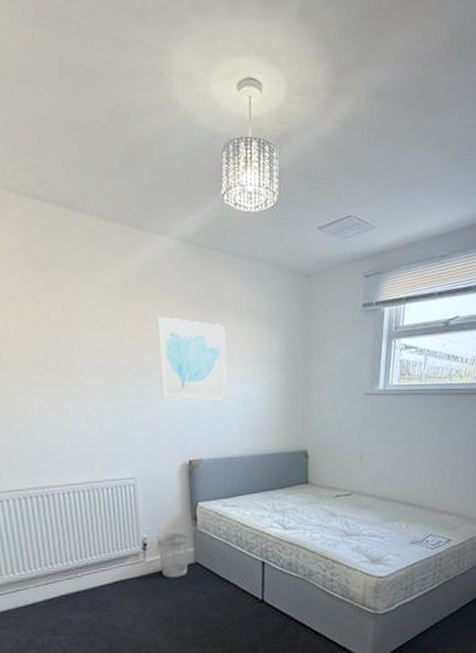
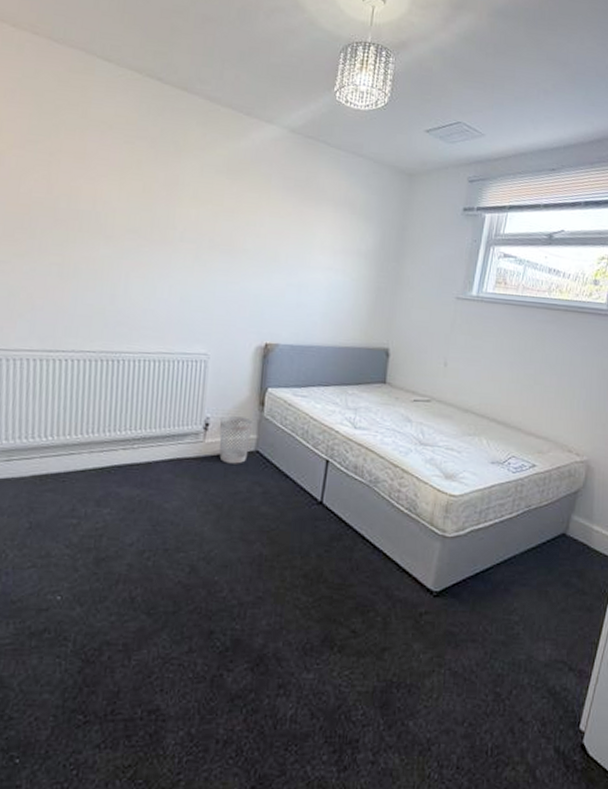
wall art: present [157,317,227,400] -> none [246,199,320,287]

